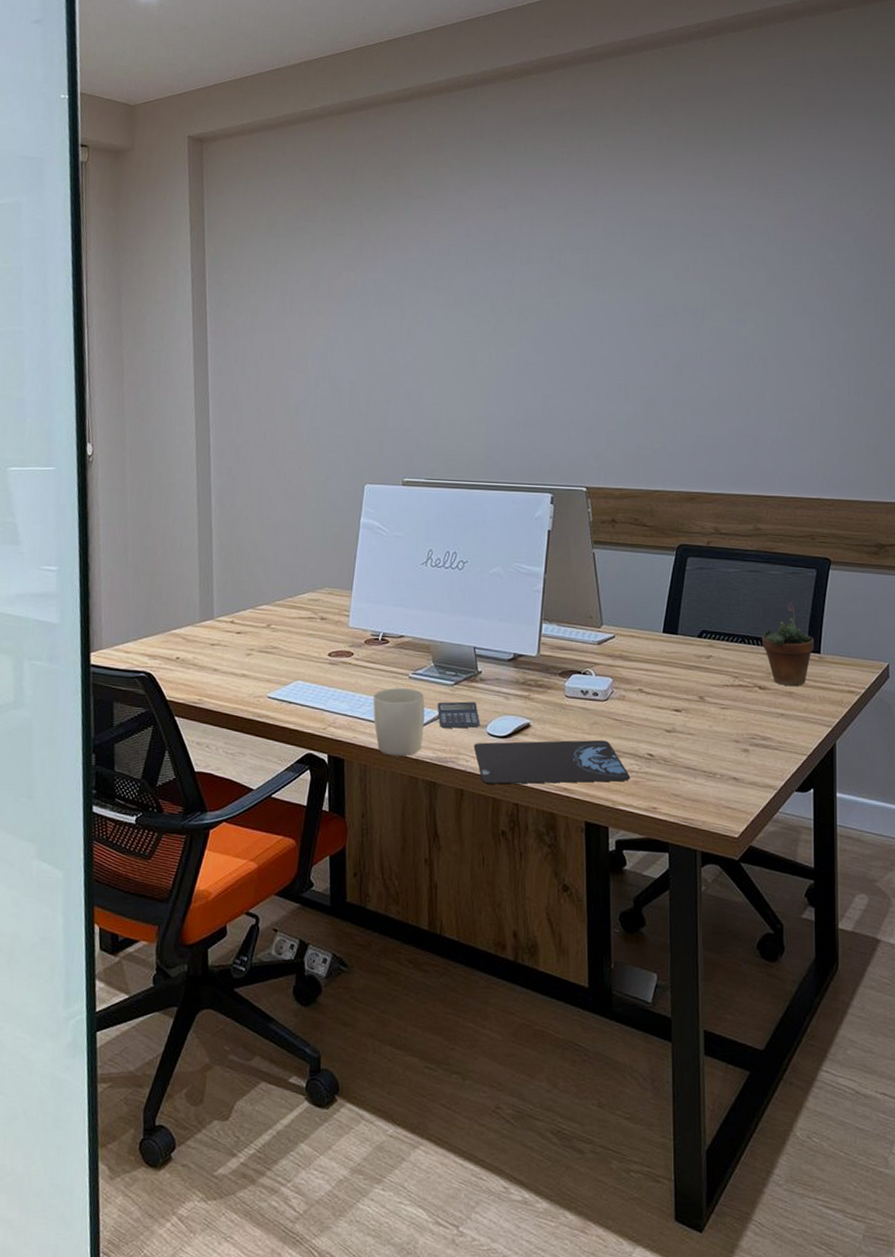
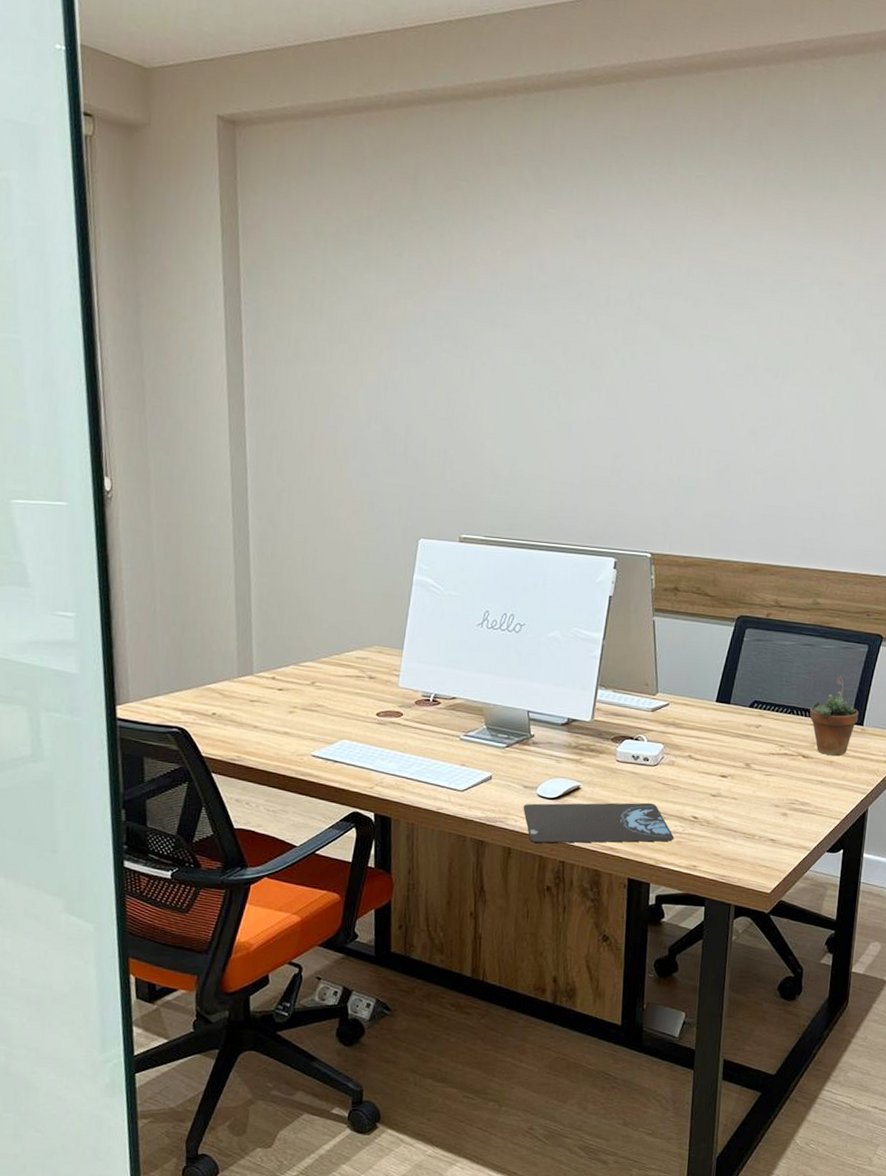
mug: present [373,688,425,757] -> none [422,749,476,816]
calculator: present [437,701,480,728] -> none [487,763,531,790]

